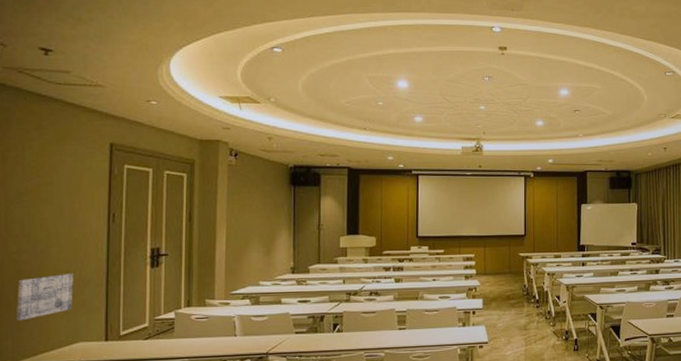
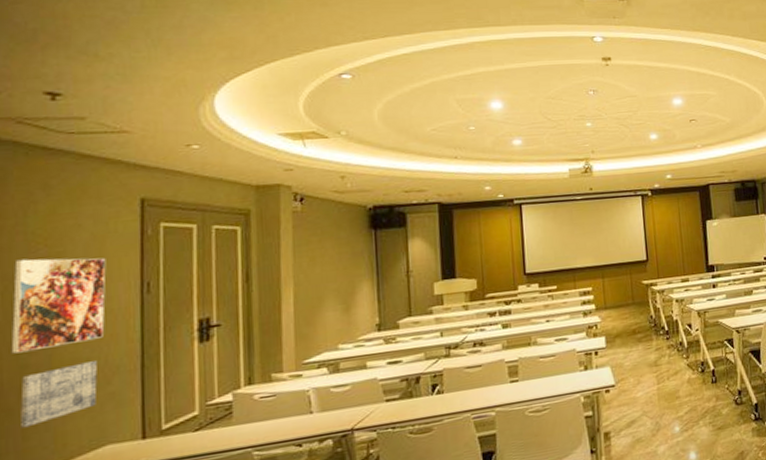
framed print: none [11,185,82,261] -> present [11,257,106,354]

